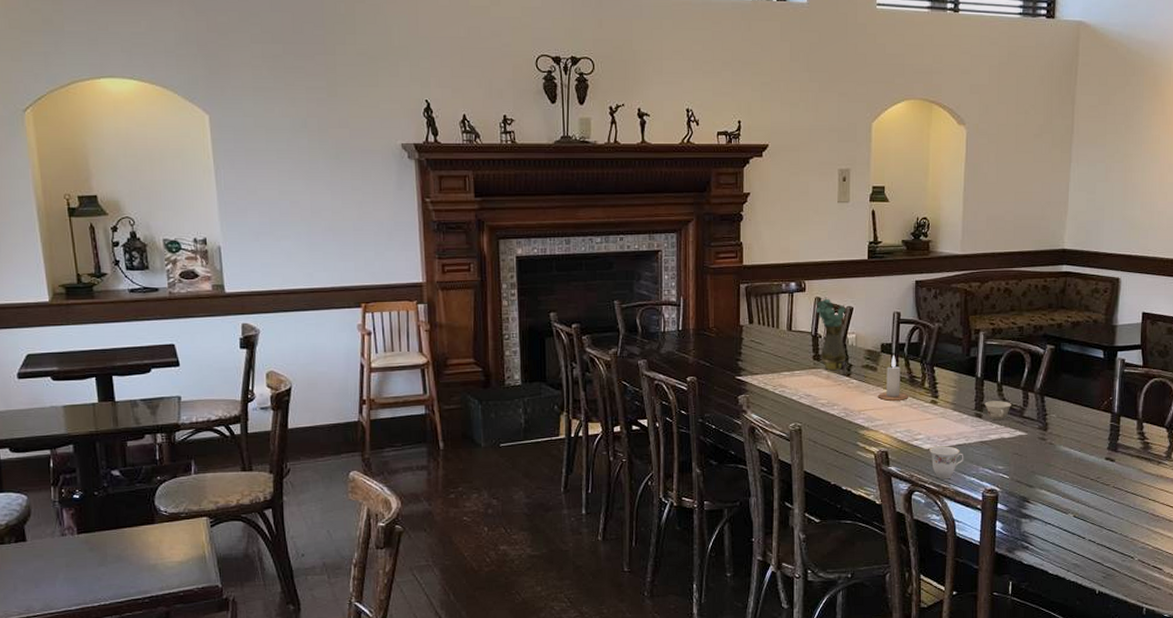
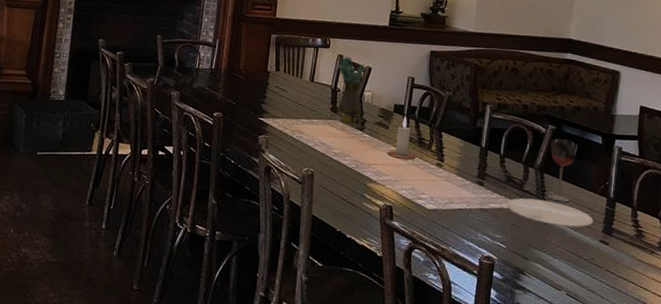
teacup: present [929,446,964,480] -> none [432,207,465,241]
teacup: present [984,401,1011,421] -> none [487,171,512,191]
plate: none [1006,424,1098,449] -> present [506,198,594,228]
wineglass: none [1048,358,1078,424] -> present [546,138,578,203]

